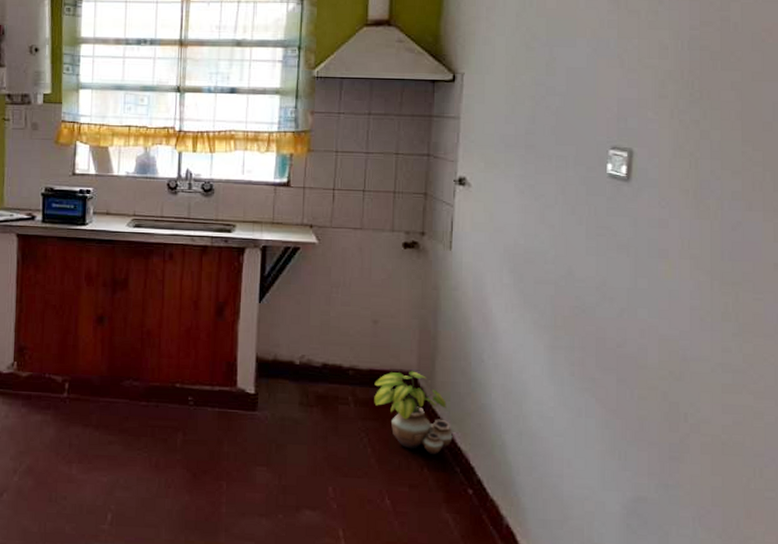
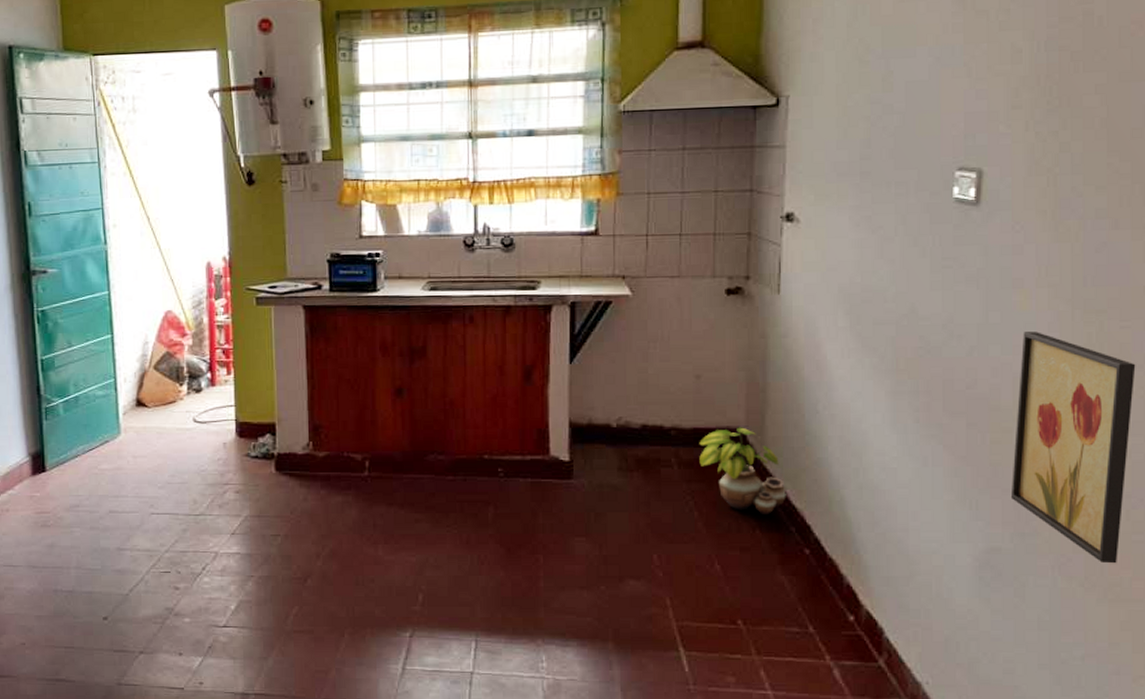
wall art: none [655,298,768,518] -> present [1010,332,1136,564]

